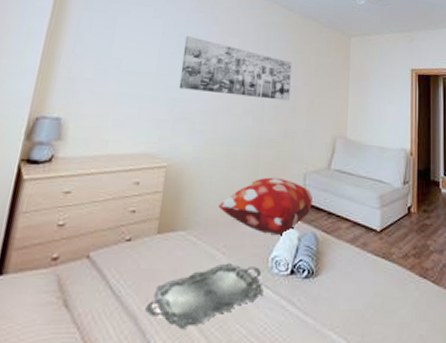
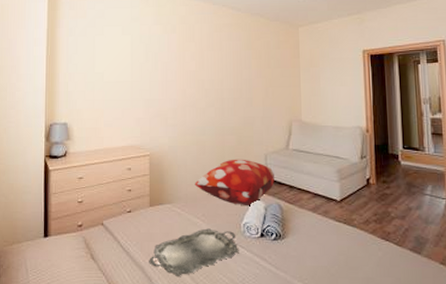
wall art: present [178,35,292,101] -> none [150,46,245,93]

